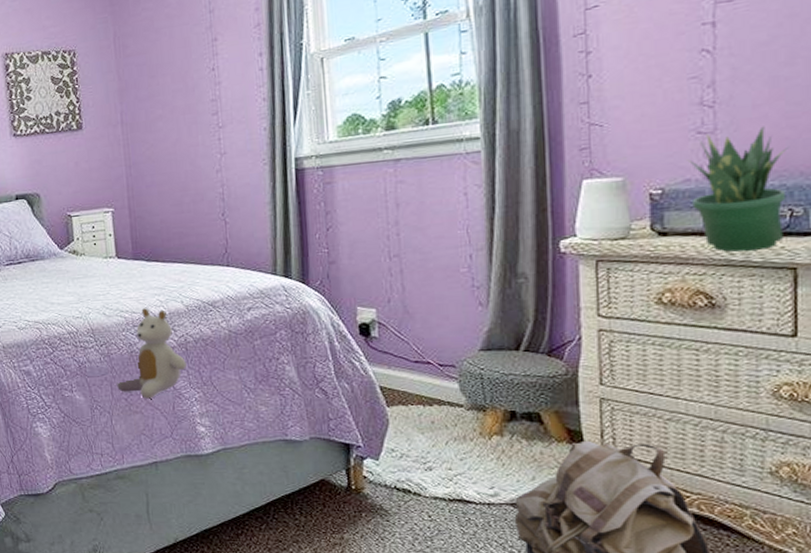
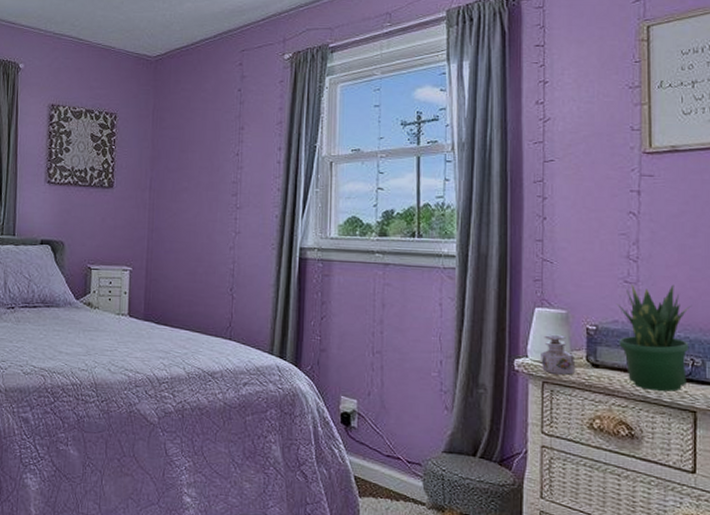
stuffed bear: present [117,308,187,399] -> none [112,369,181,462]
perfume bottle: none [592,205,638,251] -> present [541,334,576,376]

